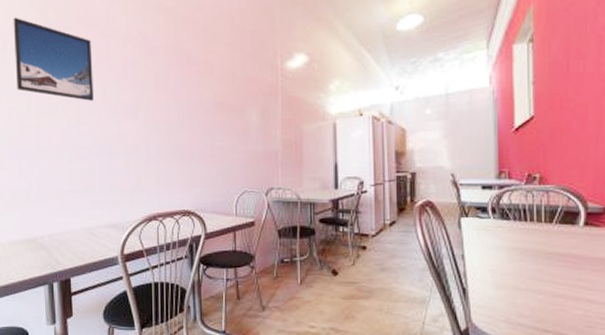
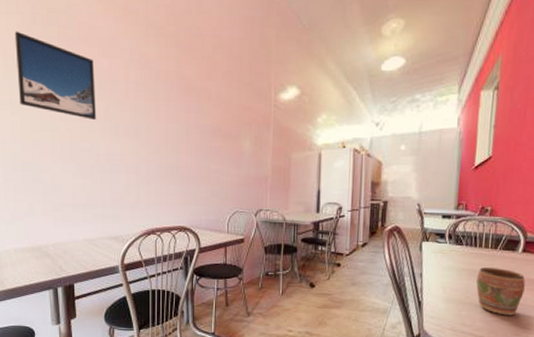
mug: none [532,246,592,303] -> present [476,267,525,316]

